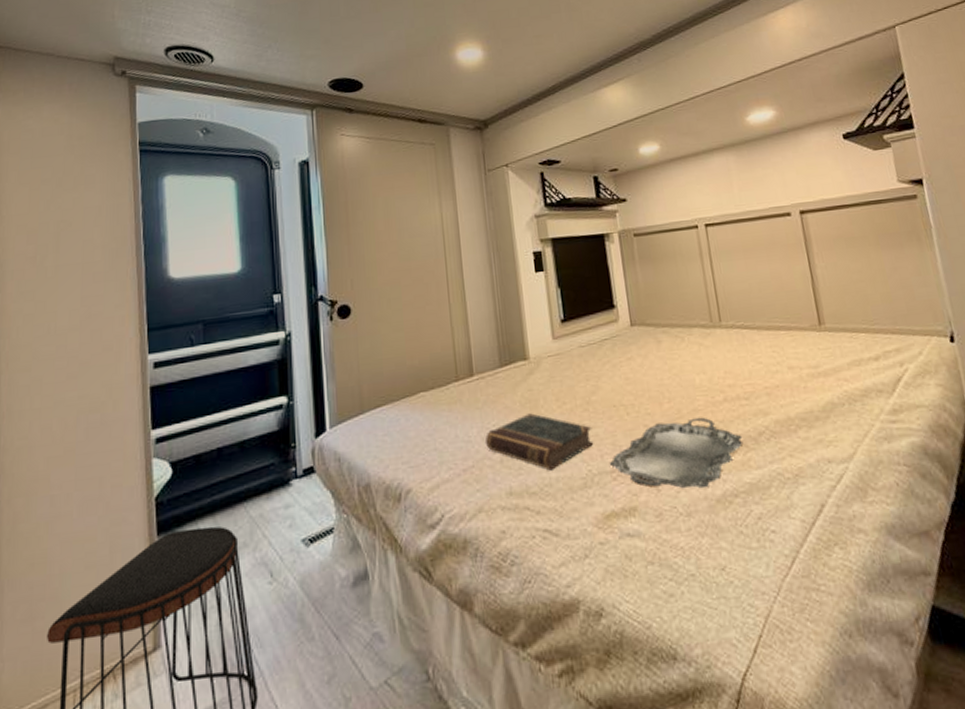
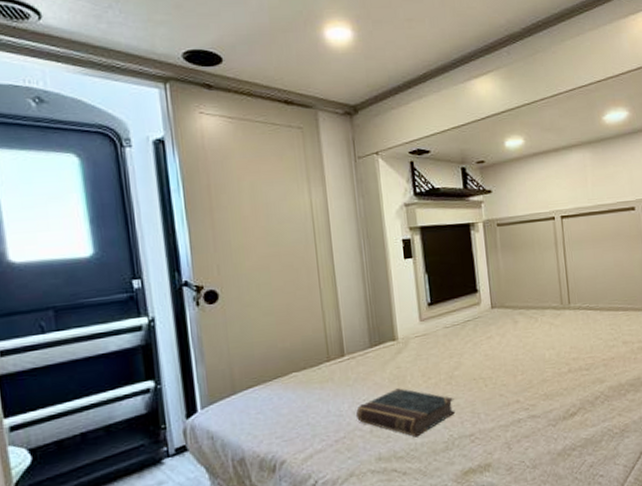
serving tray: present [609,417,743,489] -> none [468,386,582,446]

